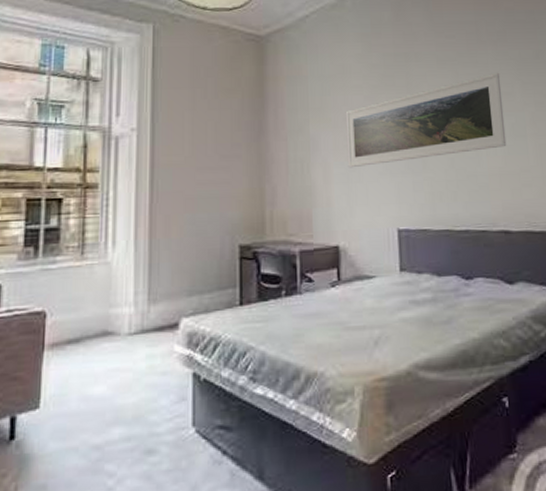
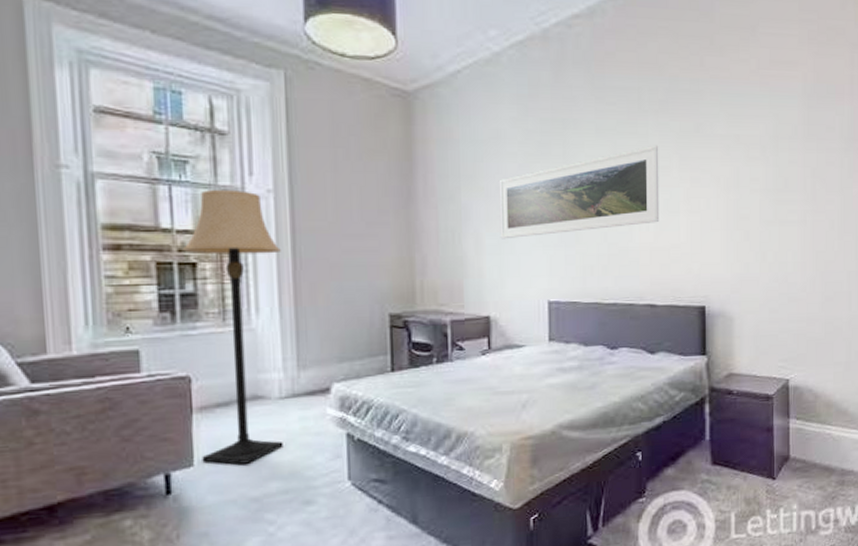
lamp: none [48,129,140,407] -> present [182,189,283,464]

